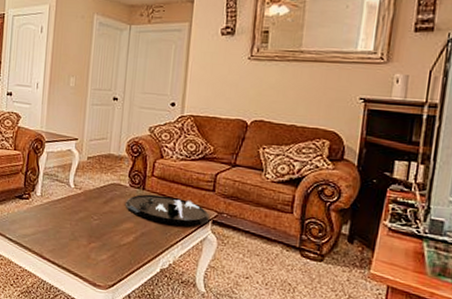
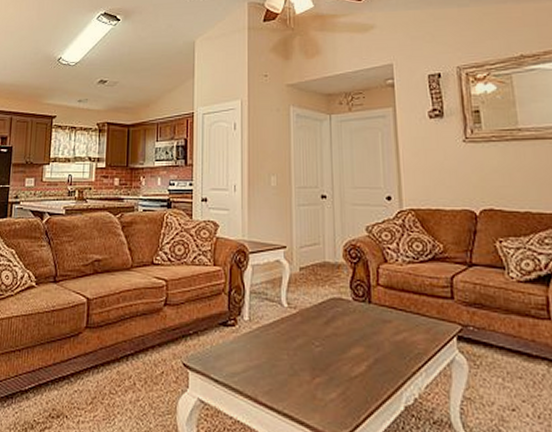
decorative tray: present [125,194,210,227] -> none [350,308,454,346]

